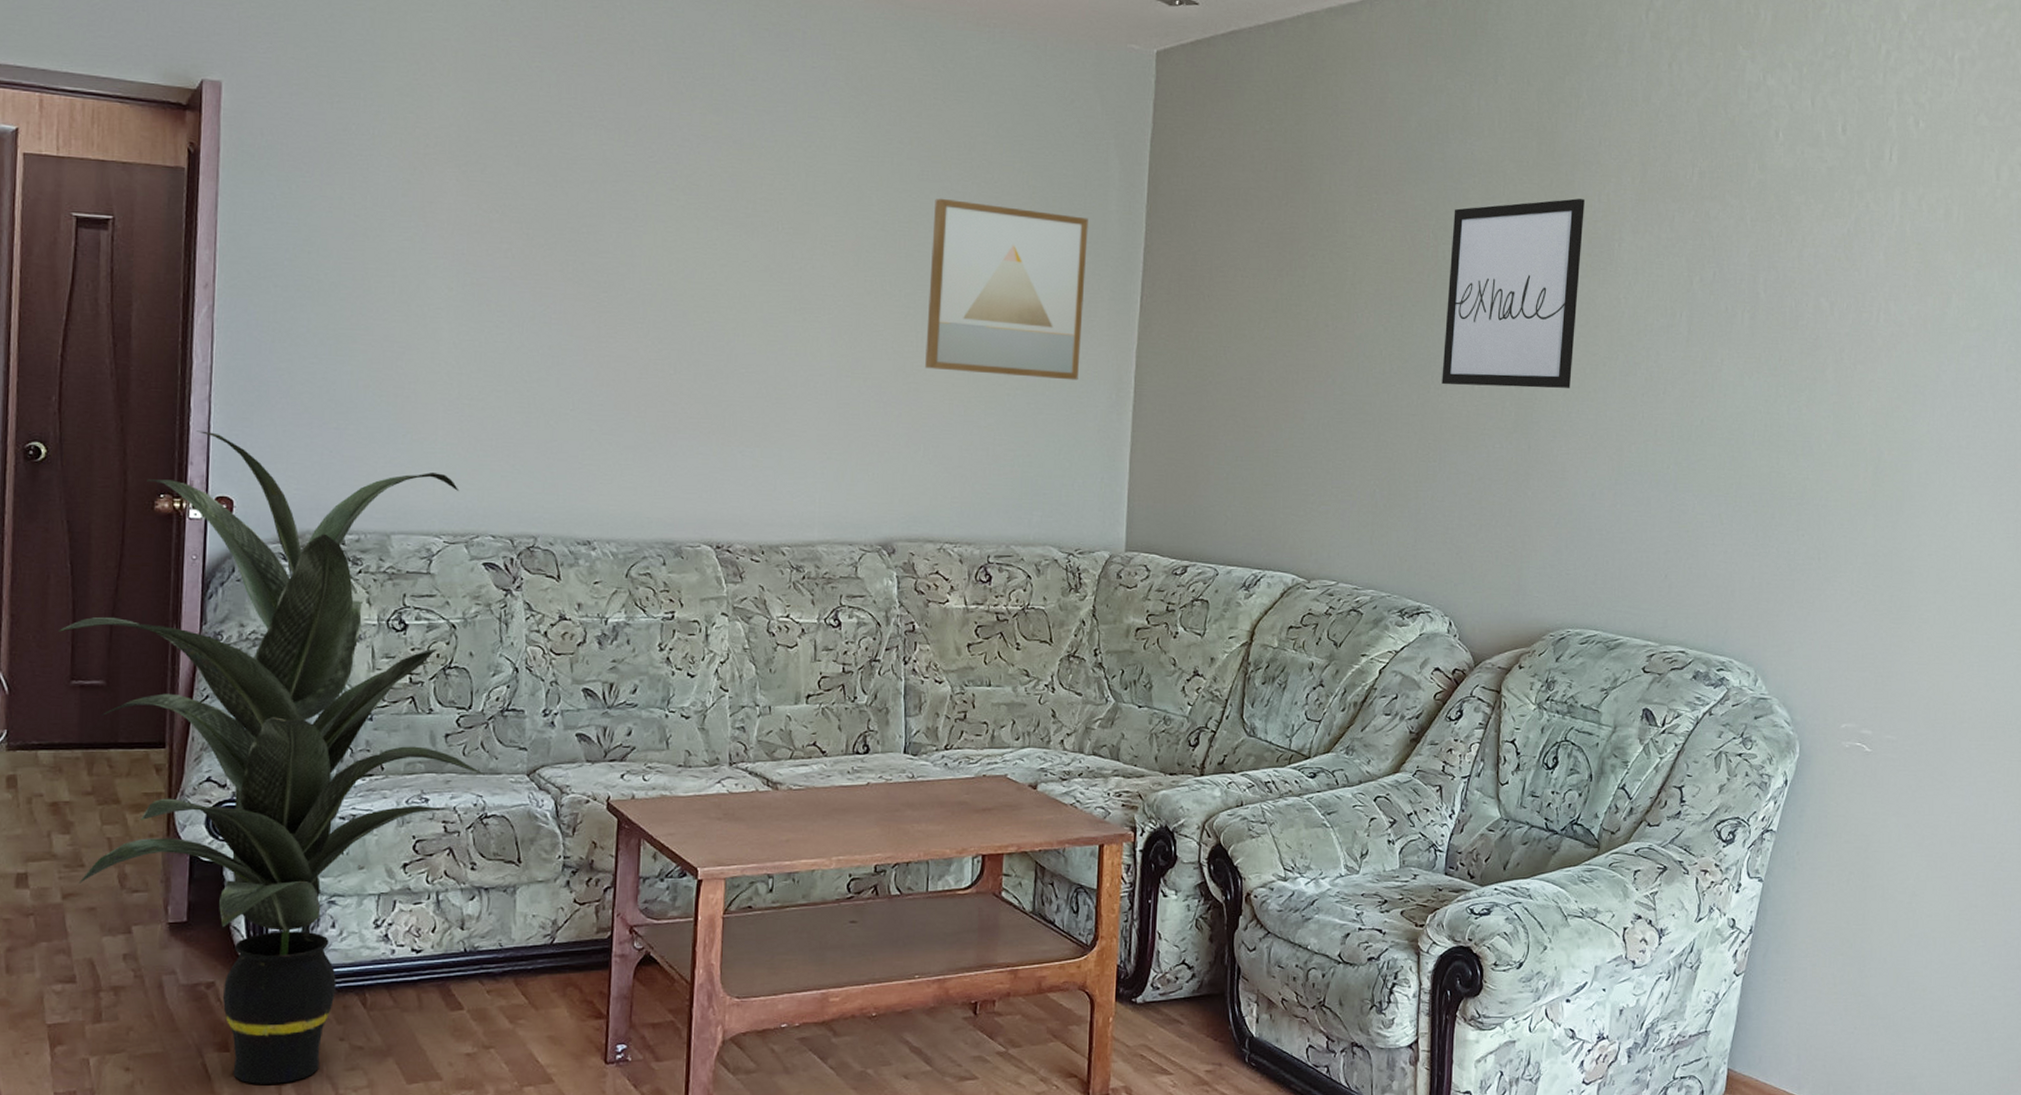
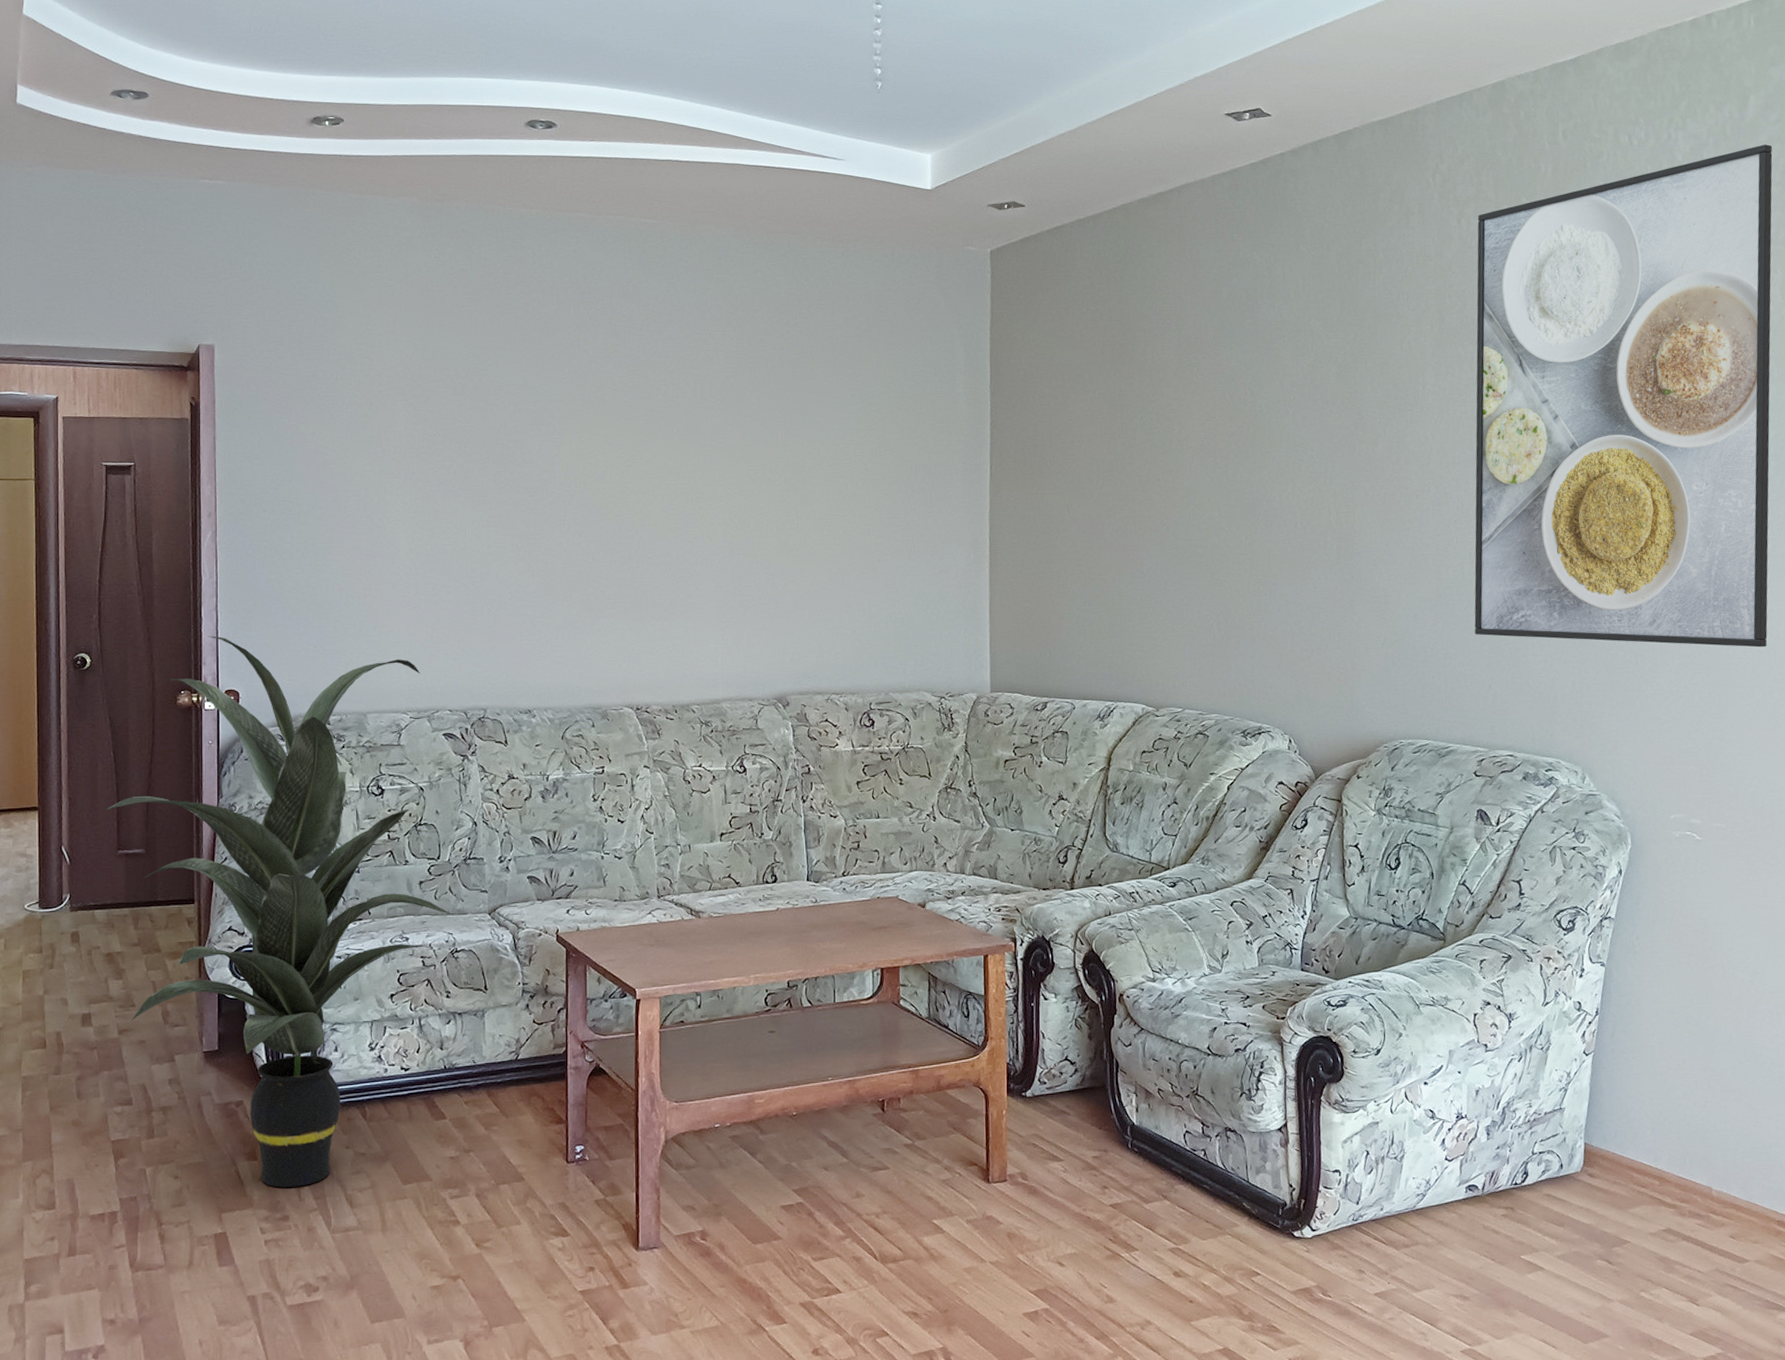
wall art: present [925,198,1088,381] -> none [805,394,940,544]
wall art: present [1442,198,1585,389] -> none [1266,349,1389,525]
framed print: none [1654,11,1999,551] -> present [1474,144,1773,648]

